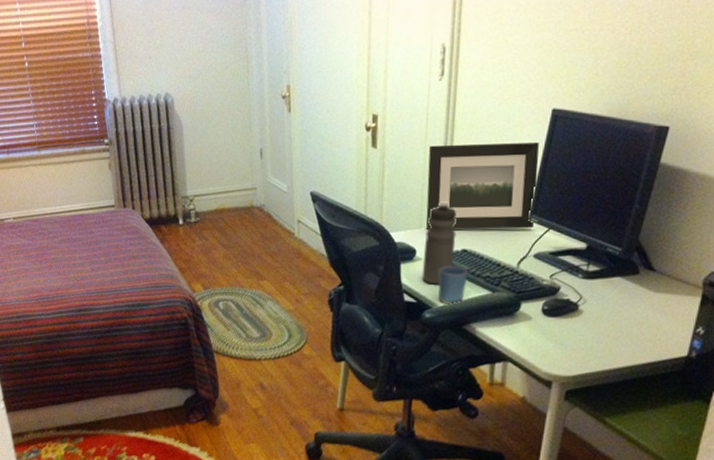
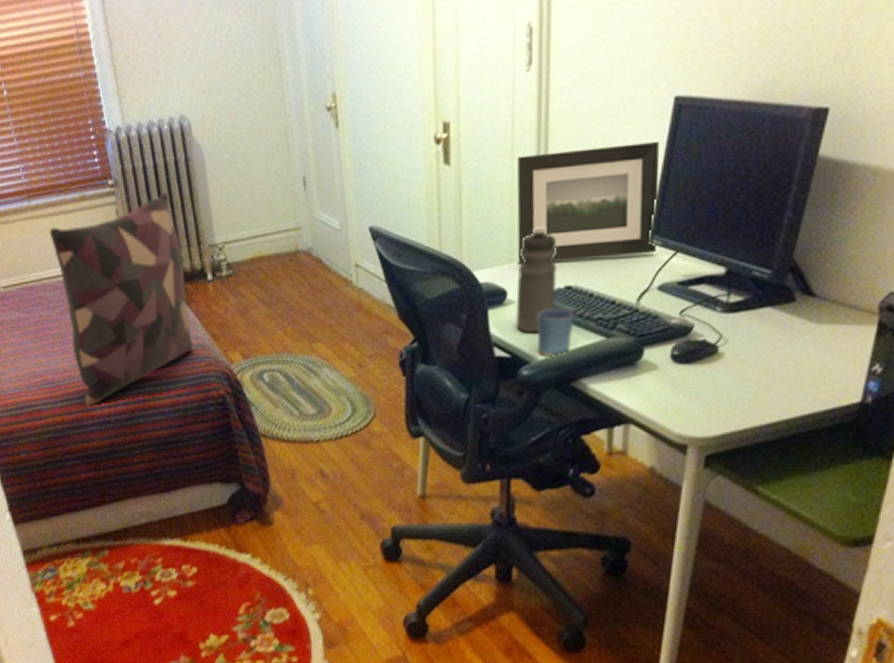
pillow: none [54,152,165,320] -> present [49,192,194,408]

